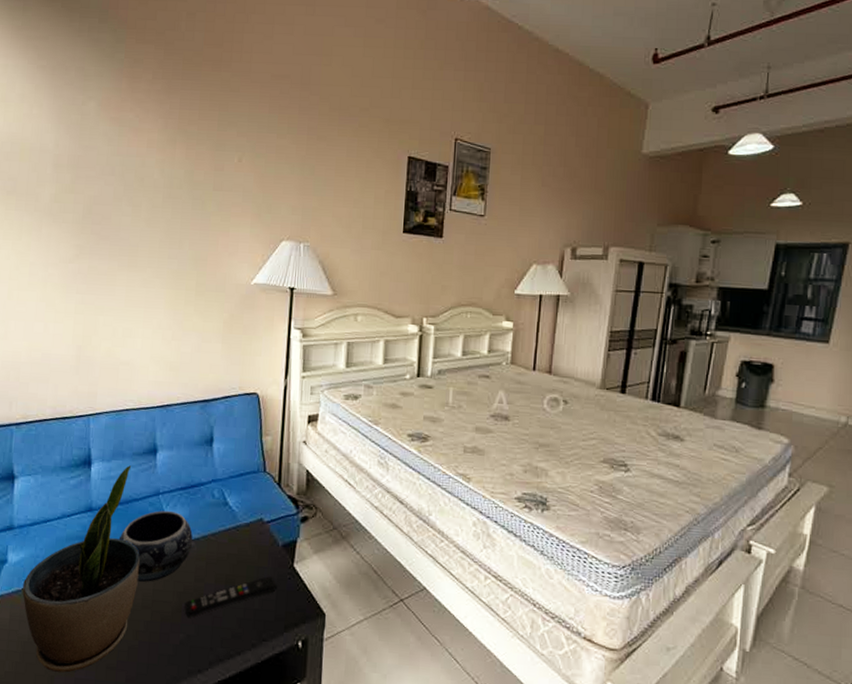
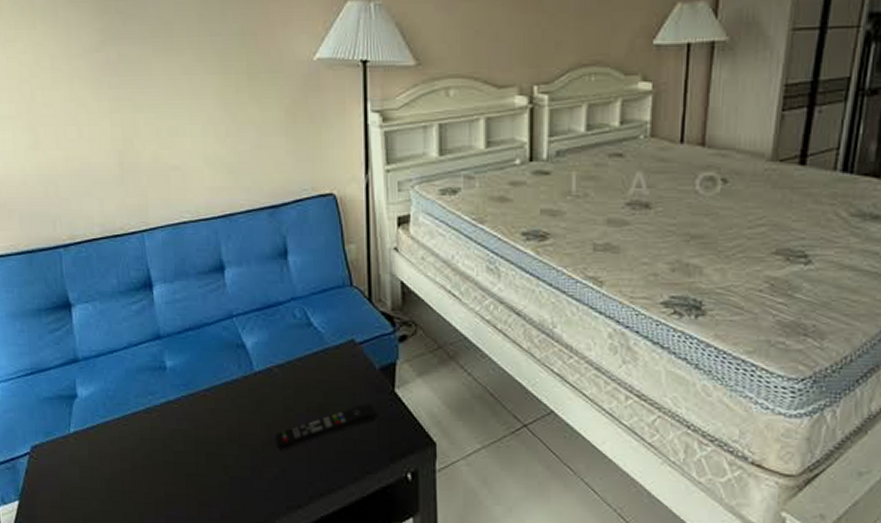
potted plant: present [22,465,140,673] -> none [97,286,221,510]
decorative bowl: present [118,511,193,582] -> none [193,335,276,414]

